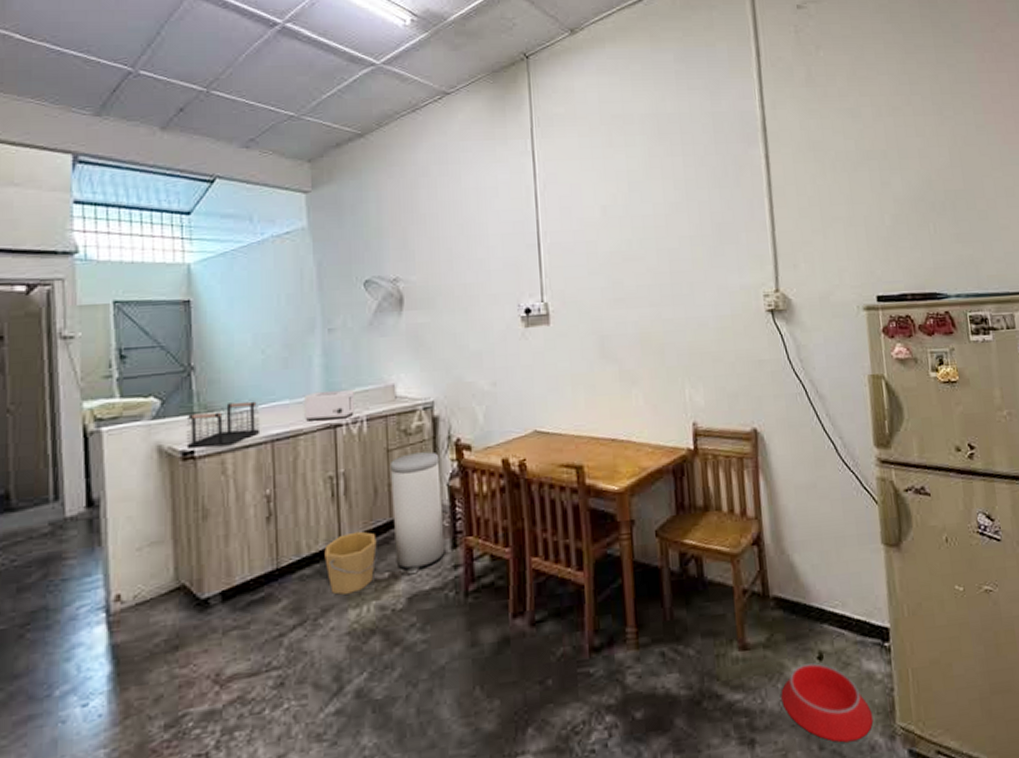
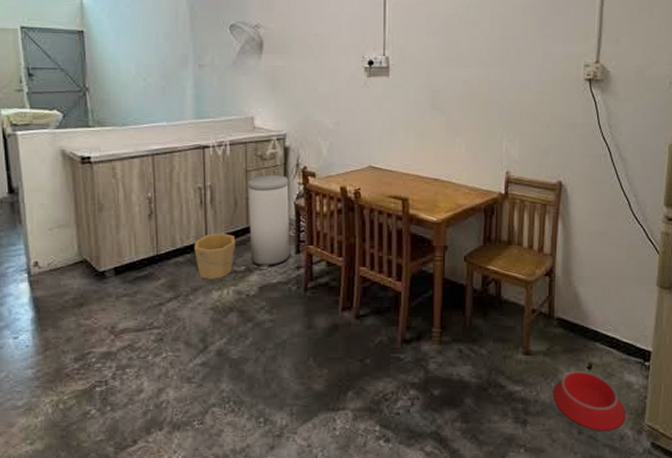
dish rack: present [186,401,261,449] -> none [83,120,143,156]
toaster: present [304,390,354,421] -> none [178,117,220,142]

